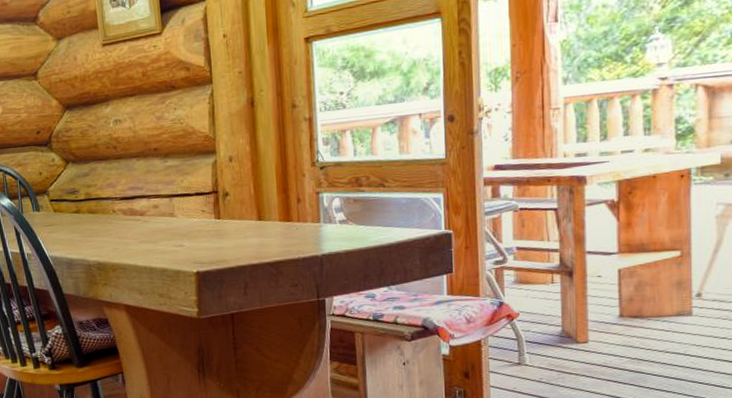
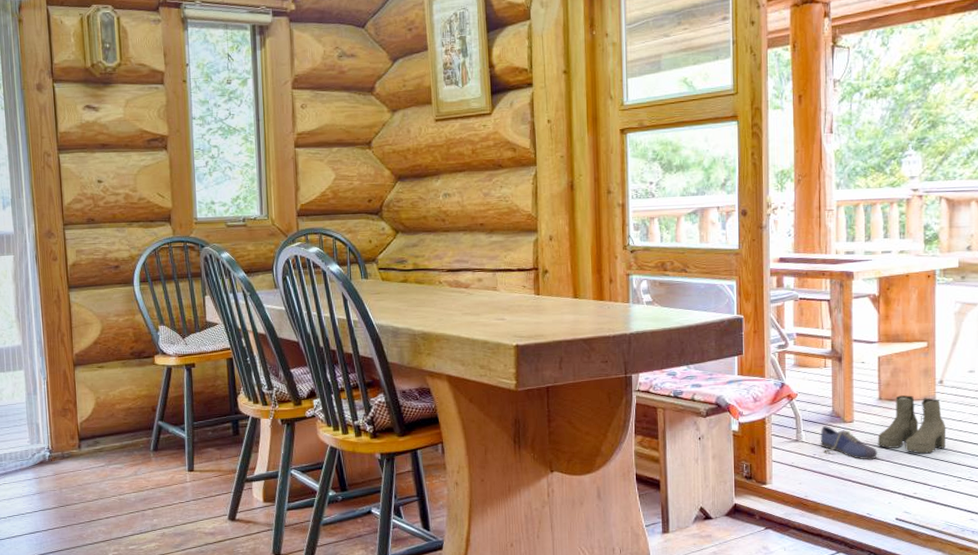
shoe: none [547,347,619,383] -> present [820,426,877,459]
boots: none [618,311,706,376] -> present [877,395,946,454]

